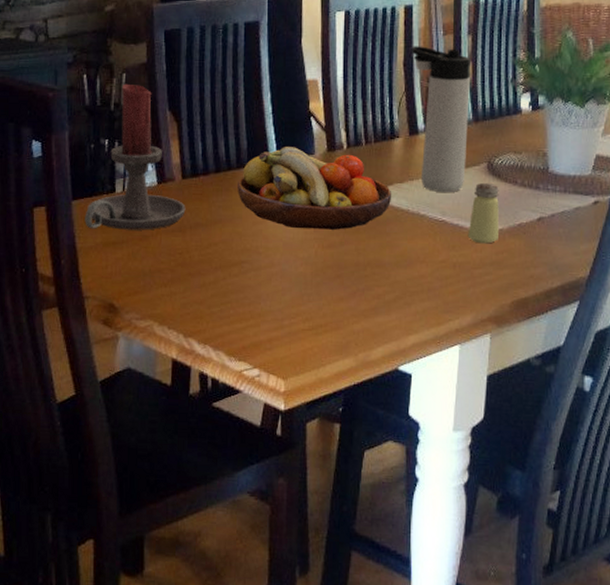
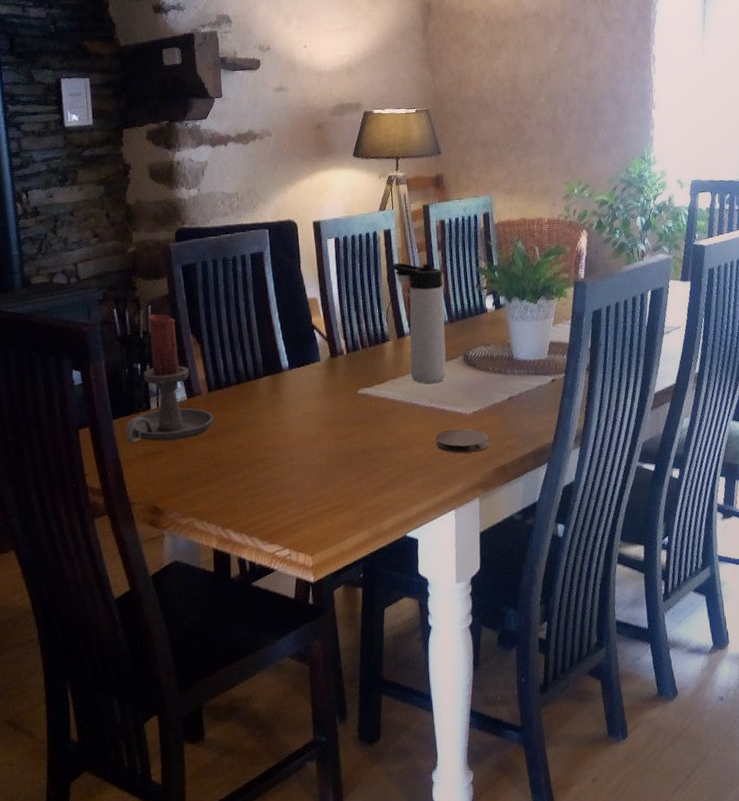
fruit bowl: present [238,147,392,230] -> none [257,356,388,426]
coaster: none [443,250,509,280] -> present [435,429,489,454]
saltshaker: present [467,182,499,244] -> none [453,372,478,424]

